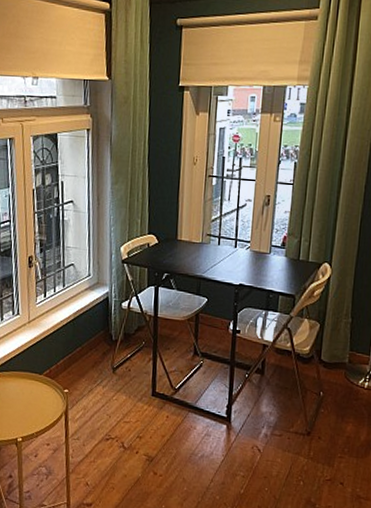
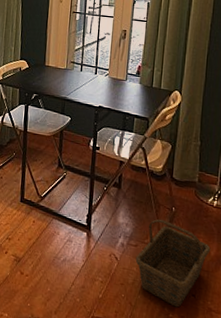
basket: none [280,405,361,497] -> present [135,219,211,308]

